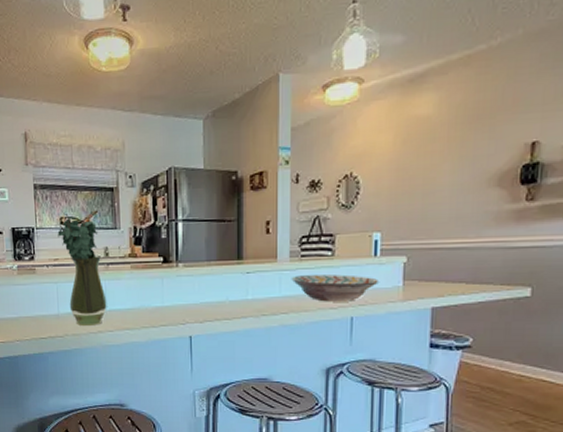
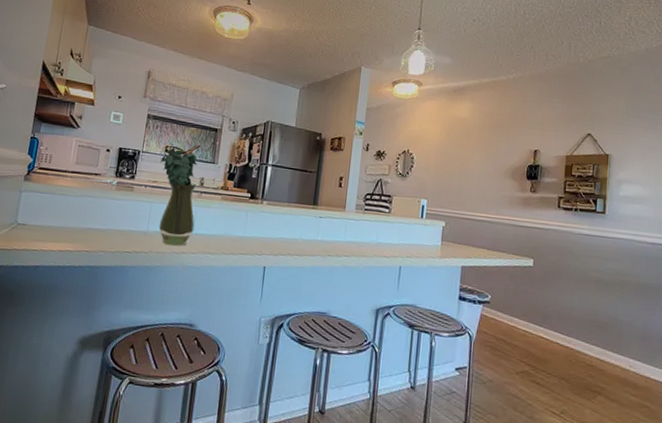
decorative bowl: present [291,274,378,302] -> none [355,225,423,253]

